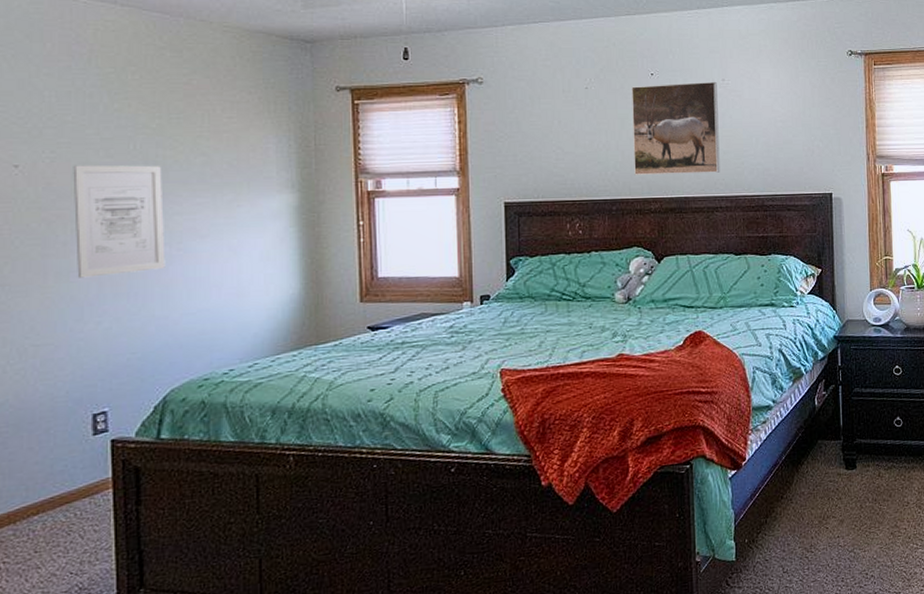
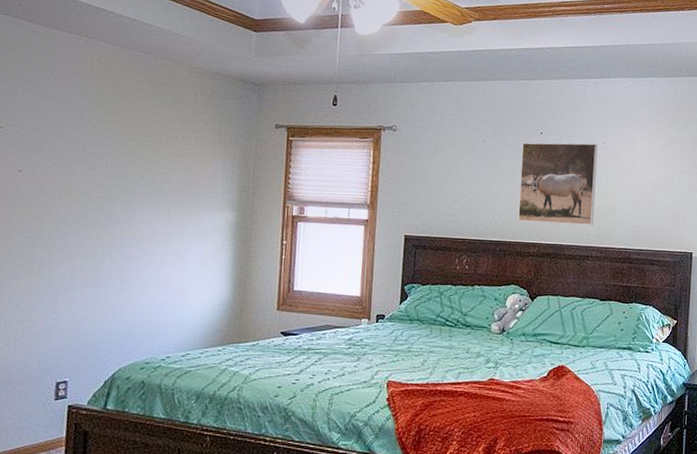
wall art: present [73,165,166,278] -> none [56,174,131,268]

